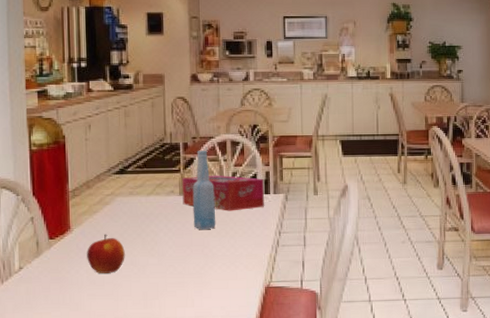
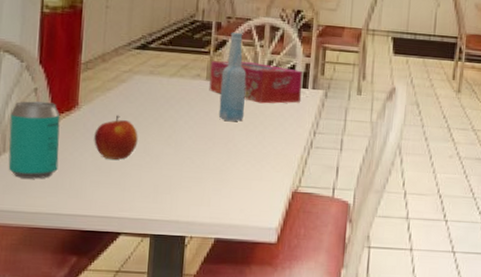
beverage can: none [12,229,58,298] -> present [8,101,61,179]

